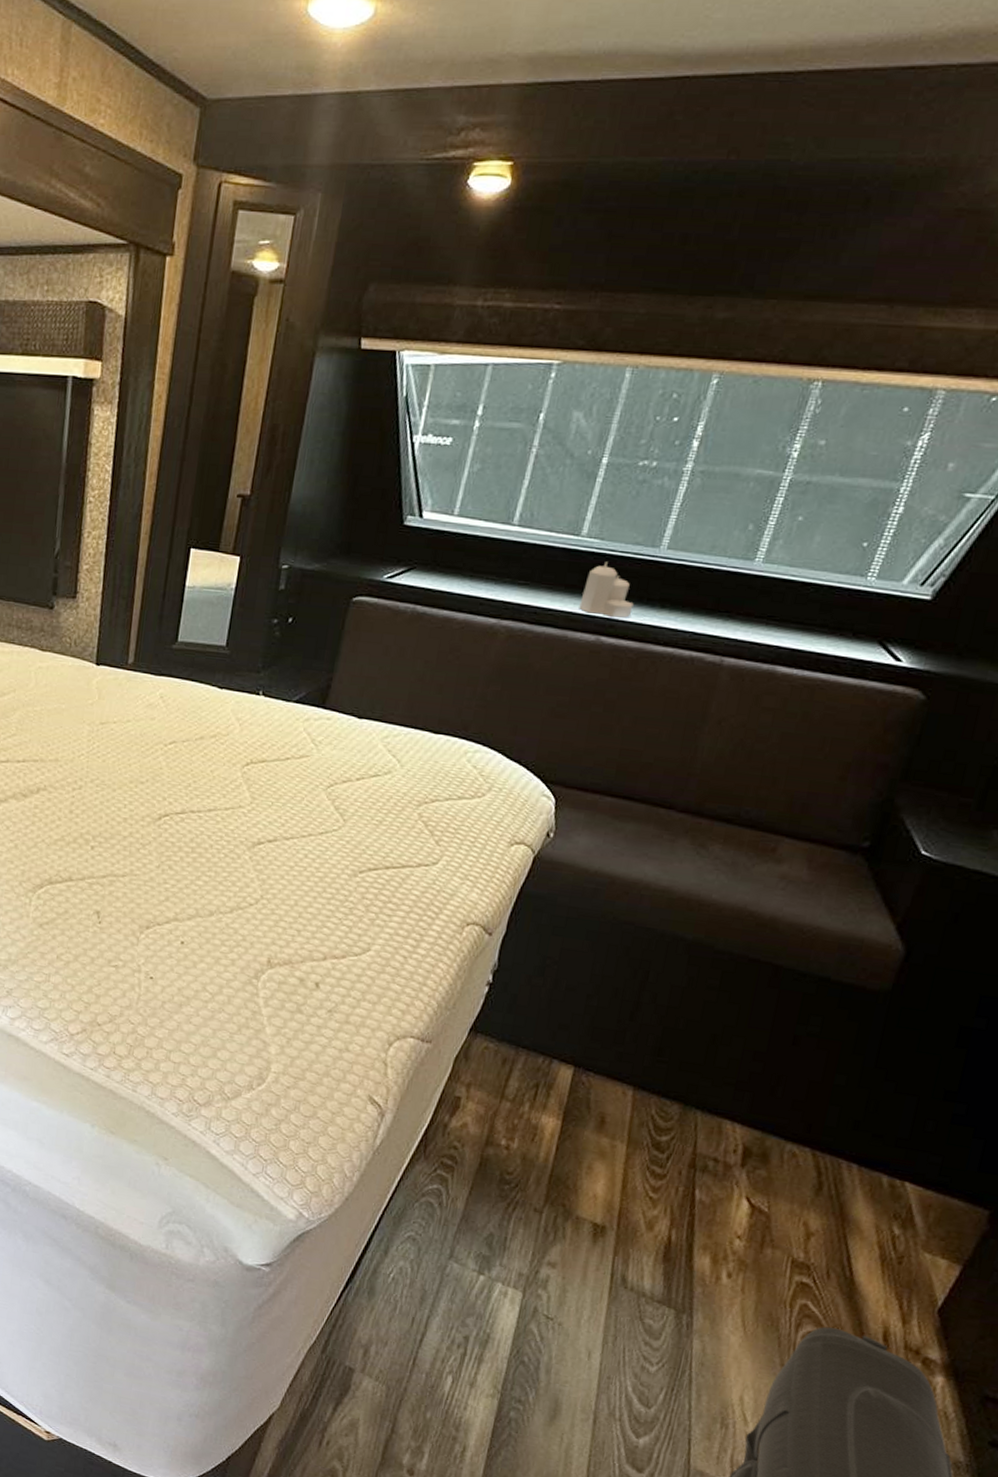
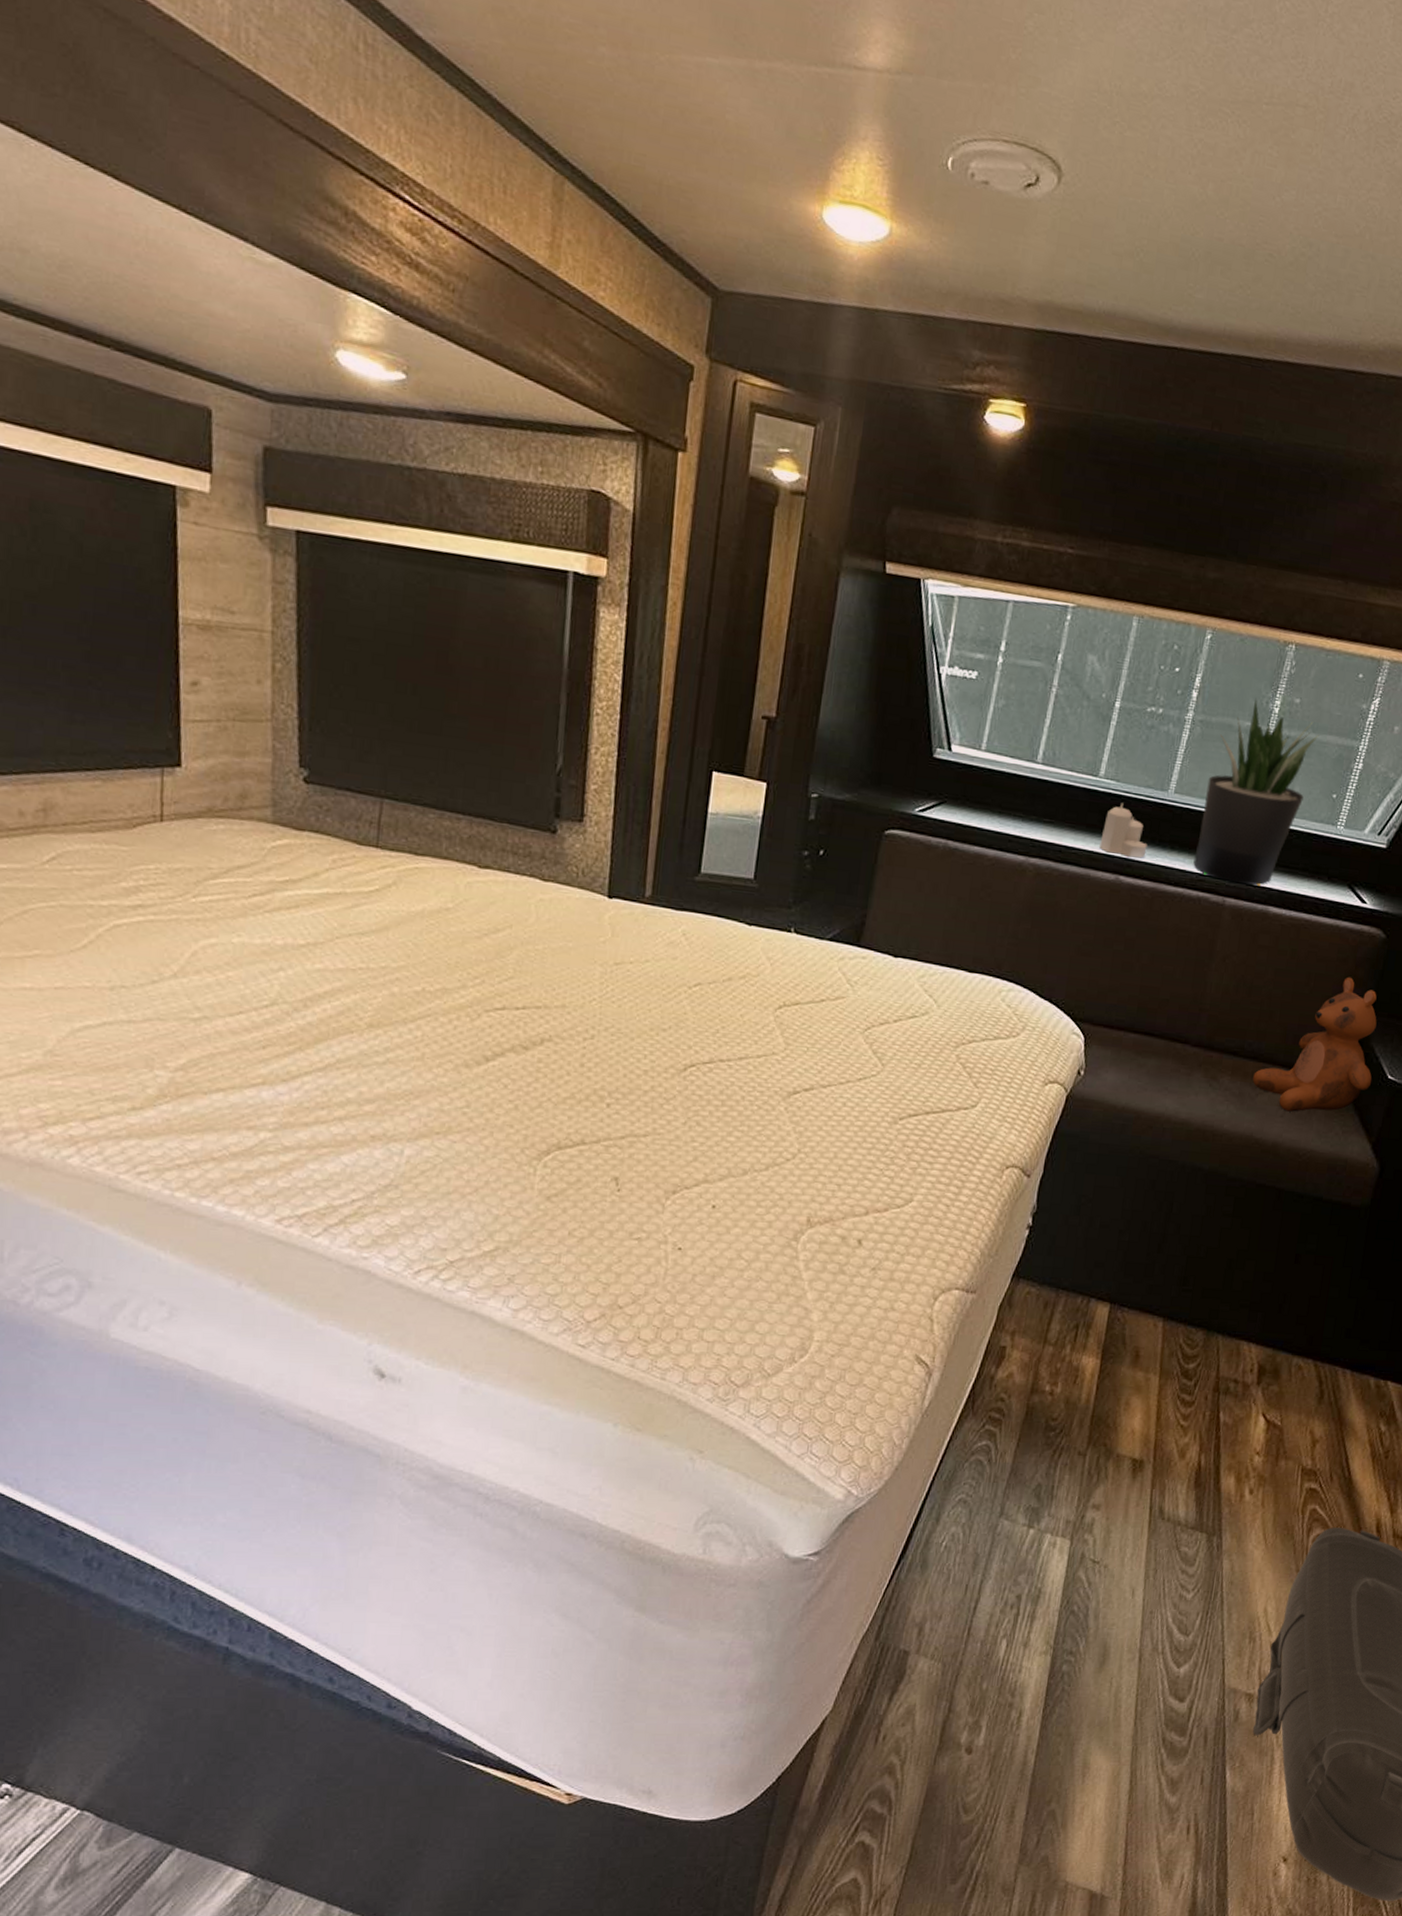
planter: none [687,442,849,644] -> present [1193,698,1320,886]
teddy bear: none [749,742,911,886] -> present [1253,977,1377,1112]

